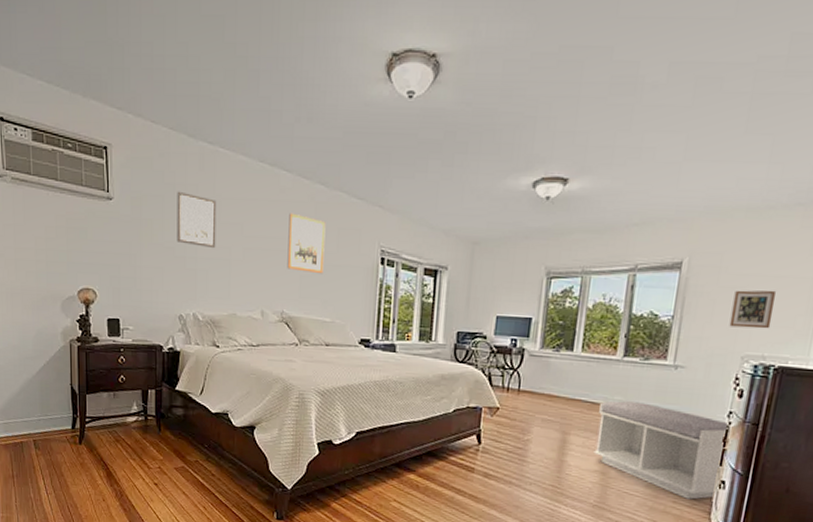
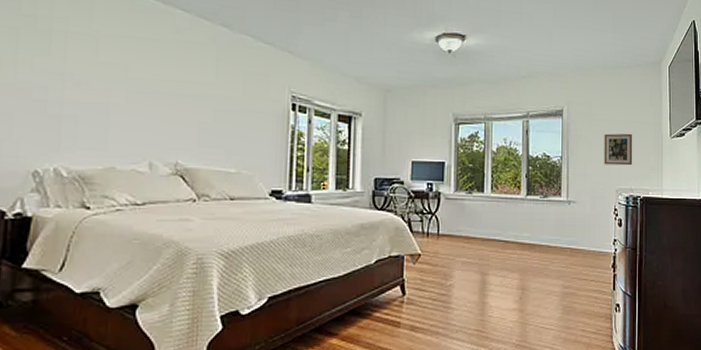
wall art: present [176,191,217,249] -> none [35,24,94,91]
wall art: present [287,213,326,274] -> none [183,54,230,121]
bench: present [593,400,727,500] -> none [511,237,614,326]

